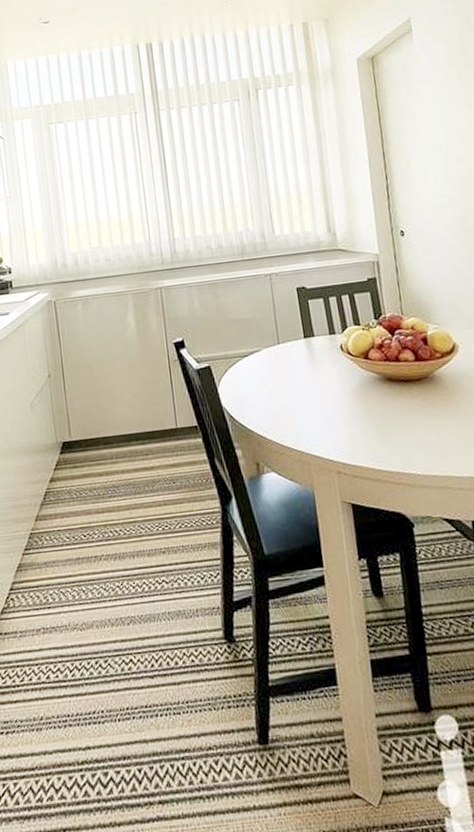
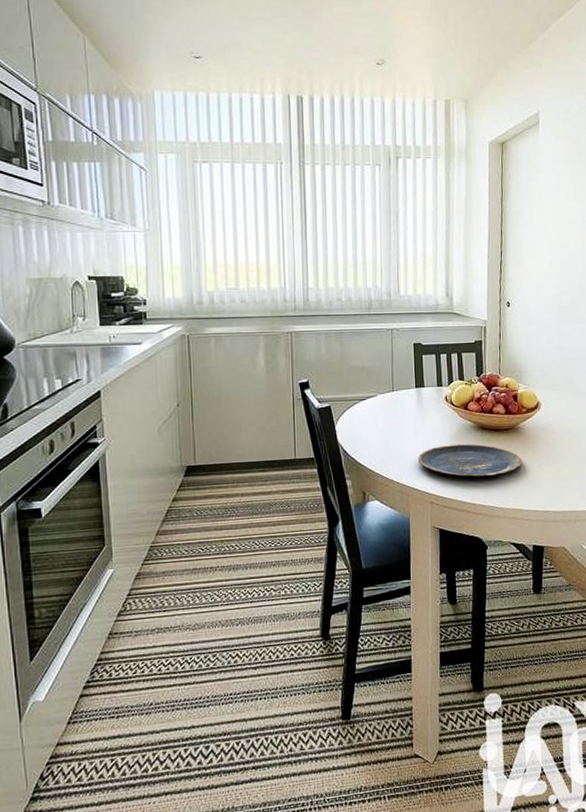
plate: none [316,399,444,440] -> present [418,444,522,477]

